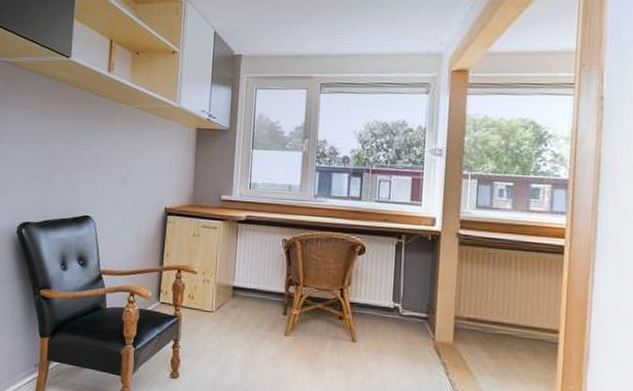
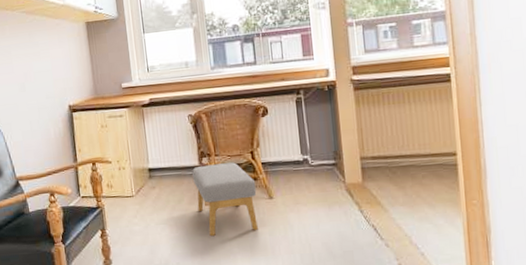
footstool: none [276,293,341,372] -> present [192,162,258,237]

